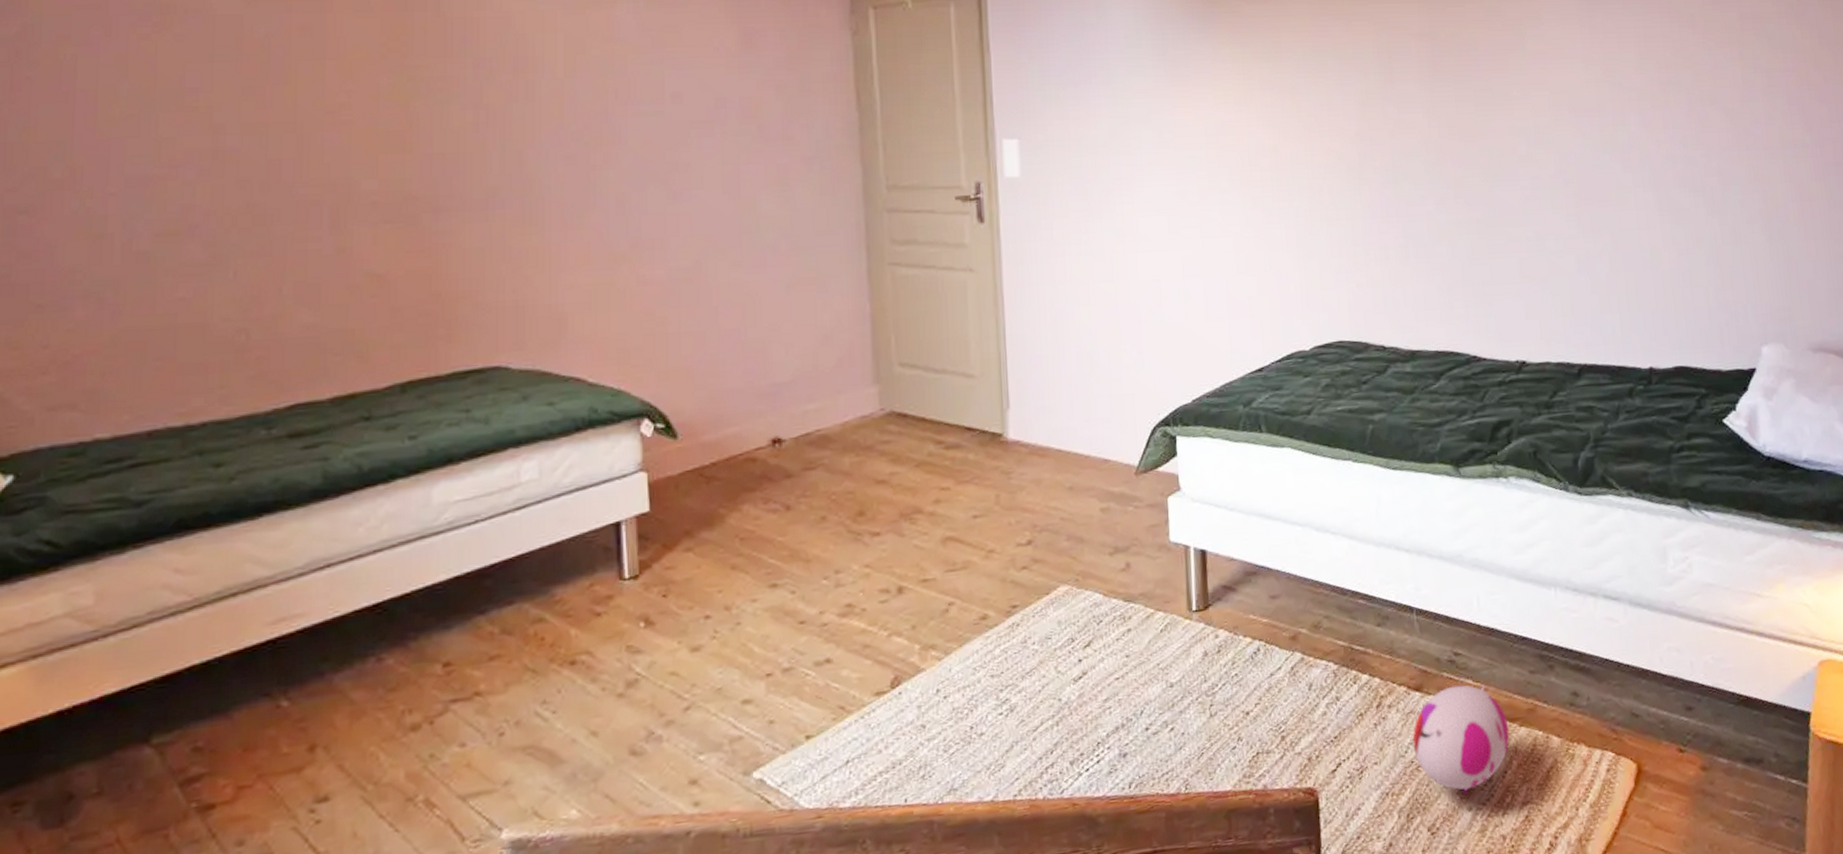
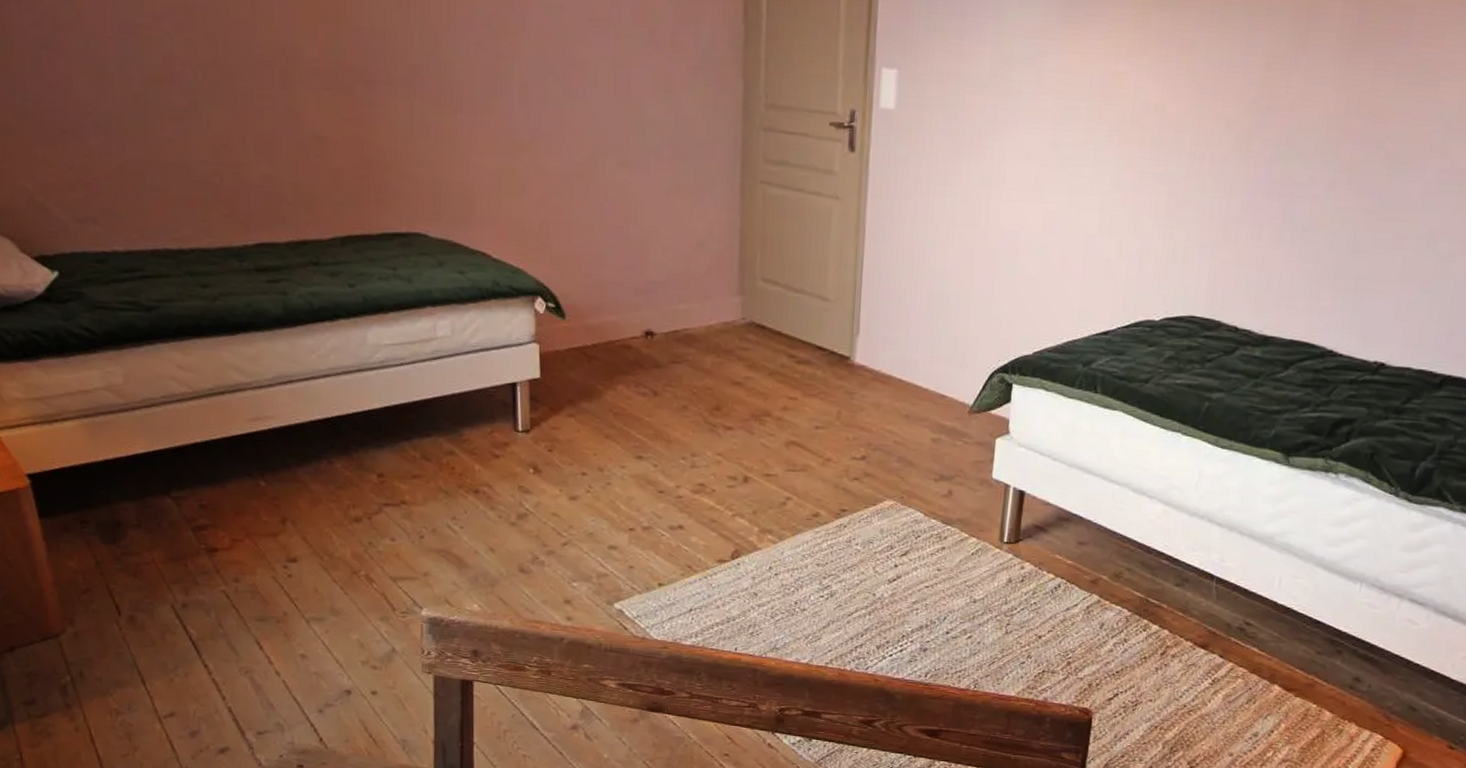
plush toy: present [1412,684,1510,794] -> none [1188,650,1285,741]

